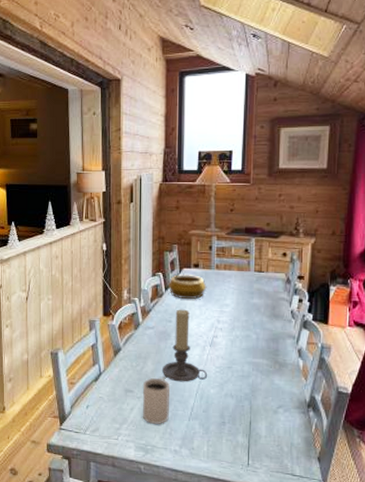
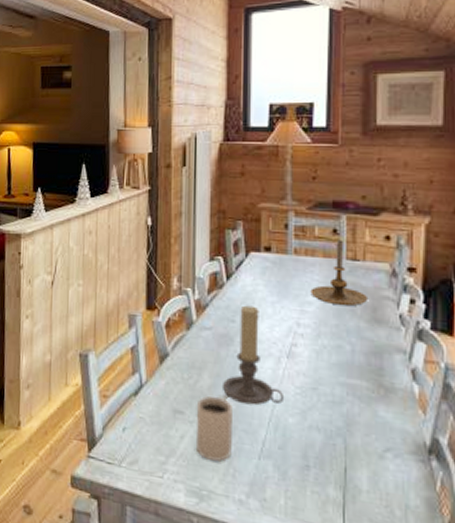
decorative bowl: present [167,273,207,300] -> none [229,259,282,294]
candle holder: none [228,257,270,306] -> present [310,239,369,307]

